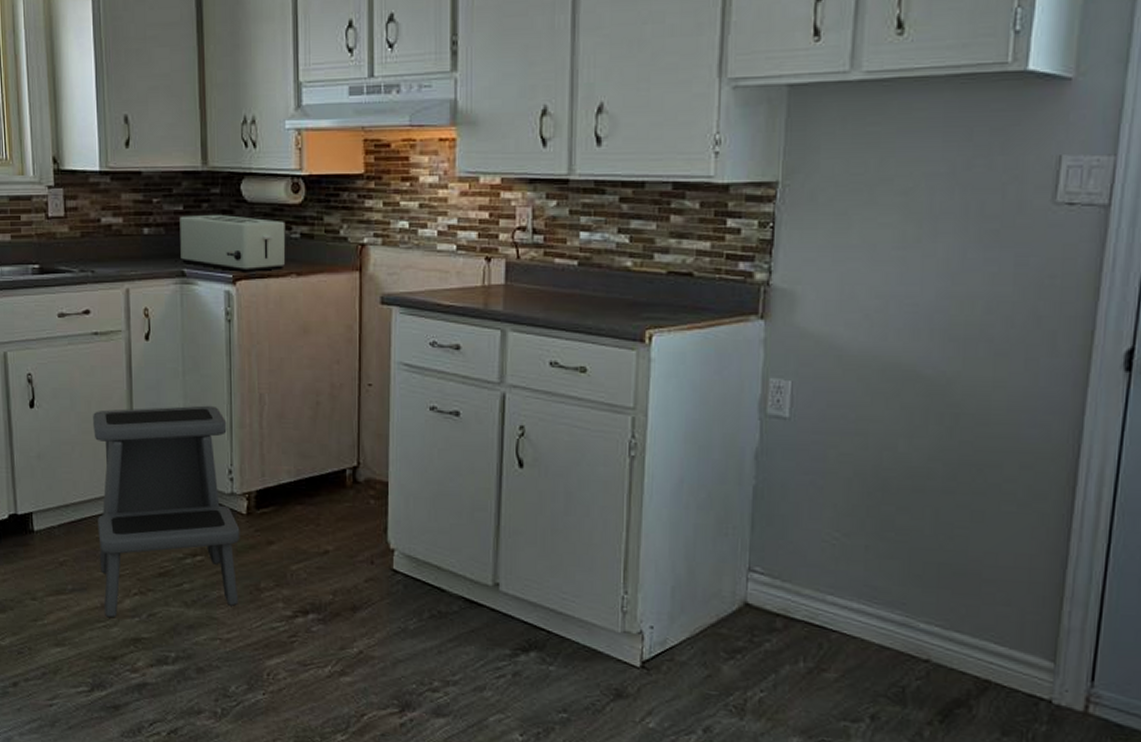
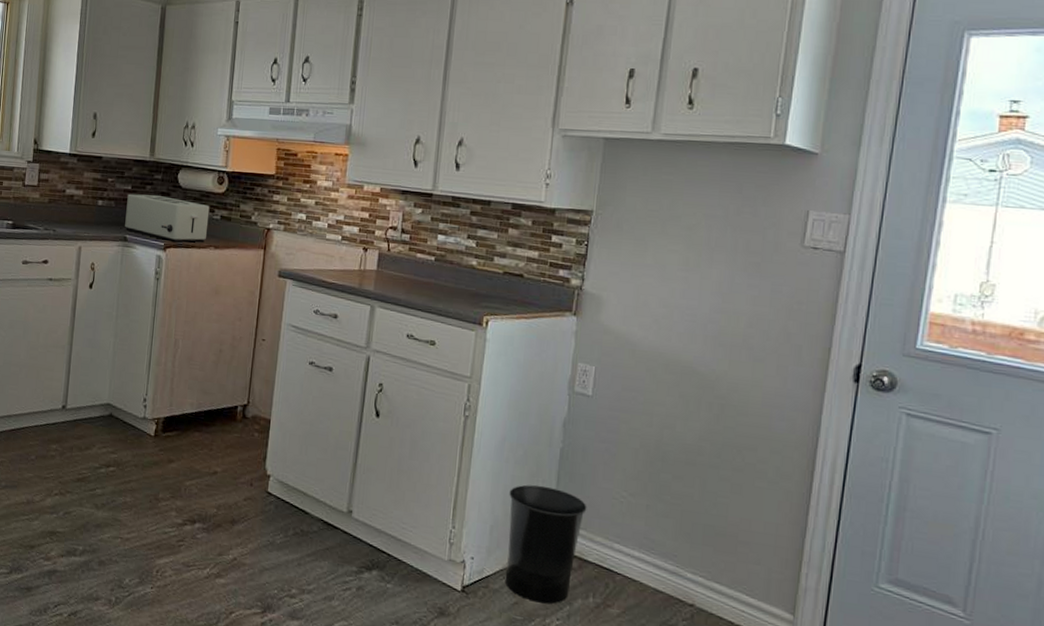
step stool: present [93,405,240,618] -> none [29,341,148,513]
waste bin: none [692,533,791,674] -> present [504,484,587,604]

